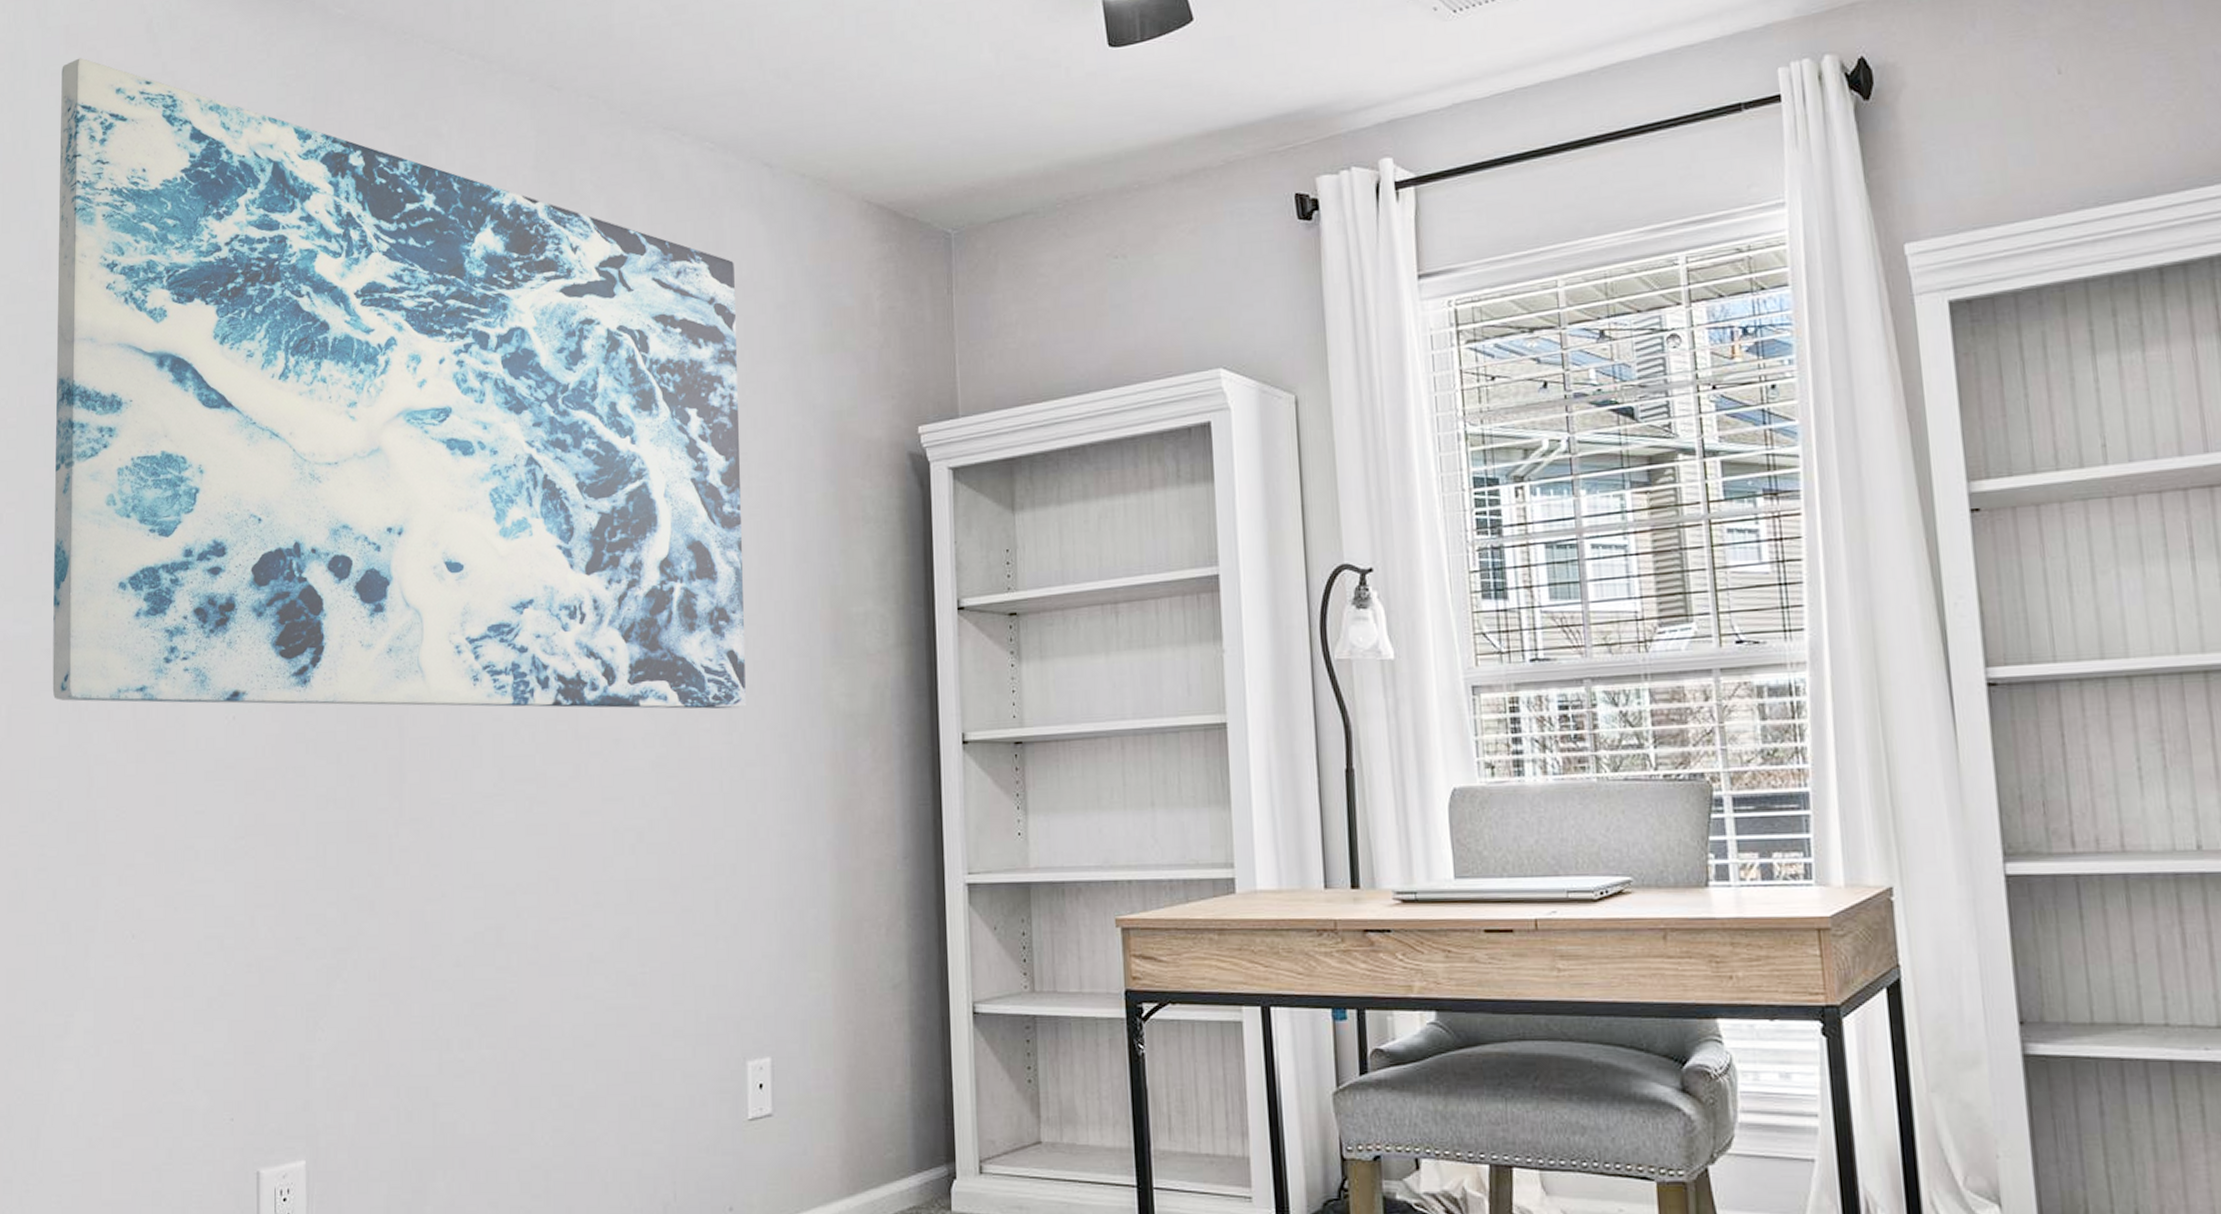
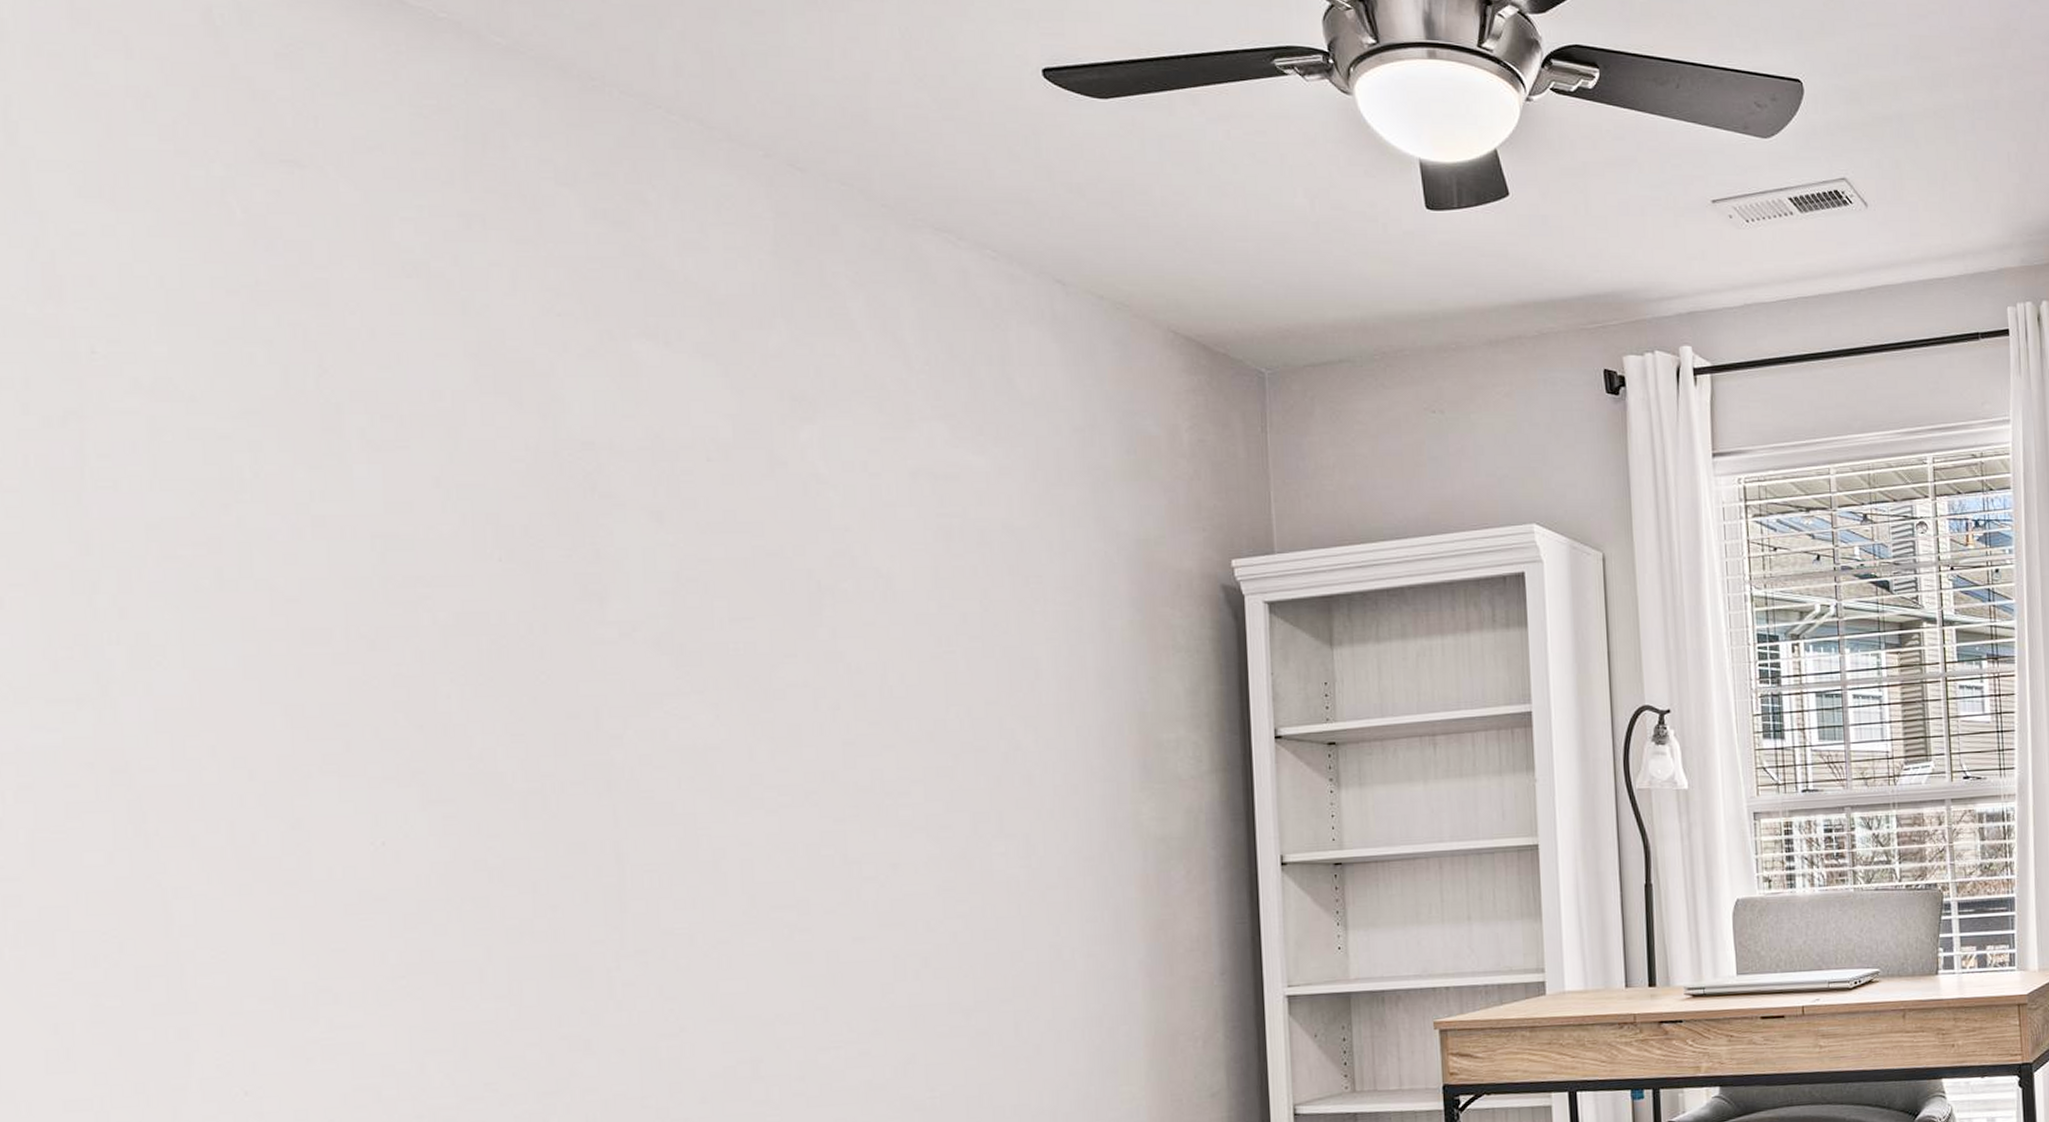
wall art: present [52,58,746,710] -> none [66,40,1046,833]

